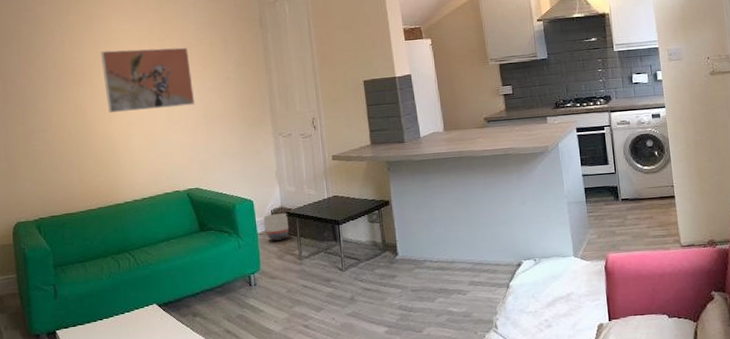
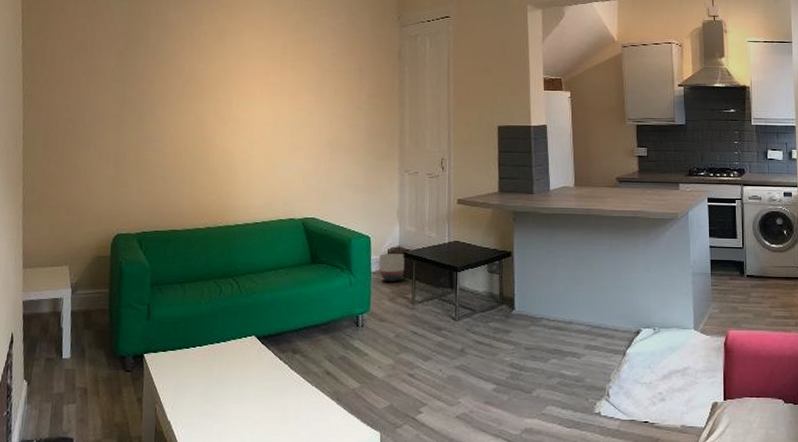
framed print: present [100,47,195,113] -> none [229,66,323,132]

